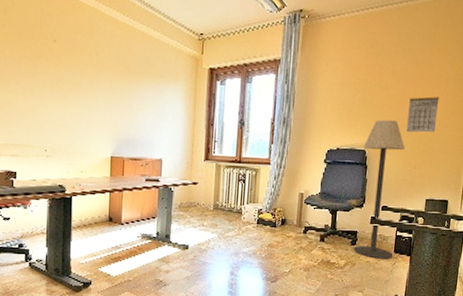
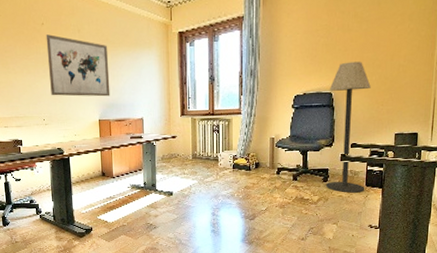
wall art: none [57,53,129,131] -> present [46,34,110,97]
calendar: present [406,96,440,133] -> none [372,34,404,71]

